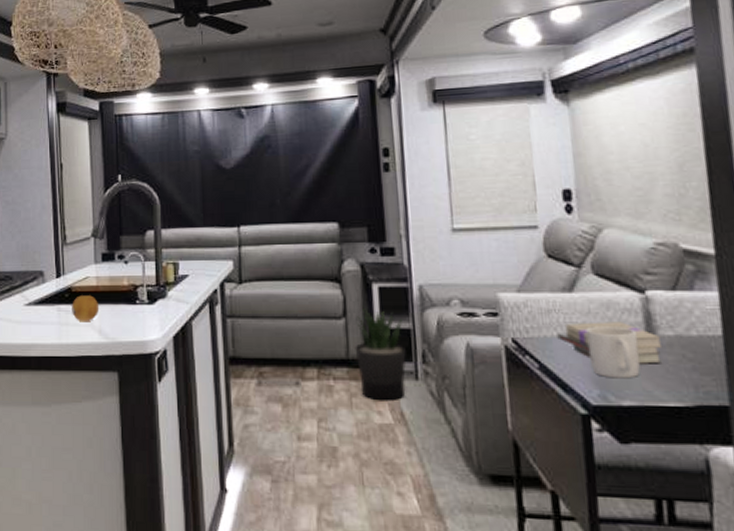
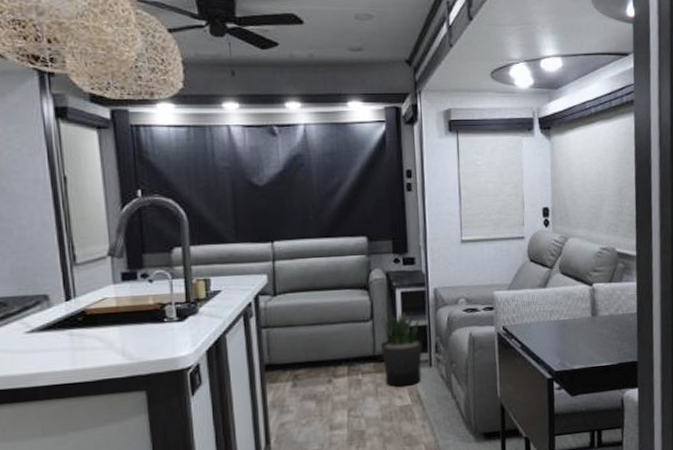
fruit: present [72,295,100,321] -> none [87,317,121,345]
books: present [557,322,663,364] -> none [534,308,601,338]
mug: present [586,326,640,379] -> none [553,311,587,350]

